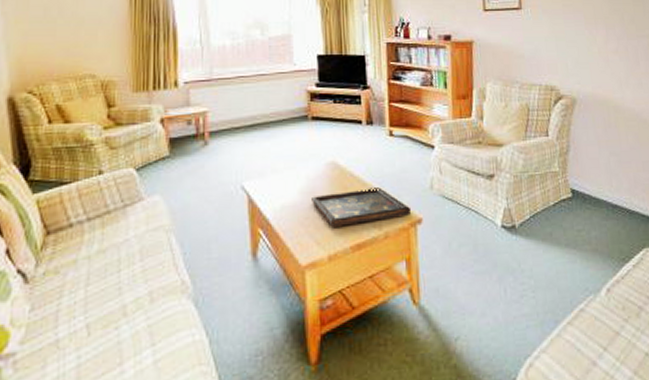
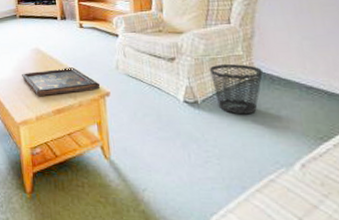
wastebasket: none [527,181,576,239] -> present [209,64,263,115]

